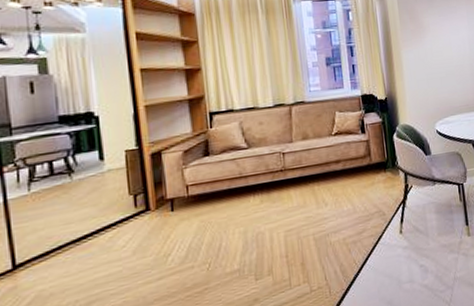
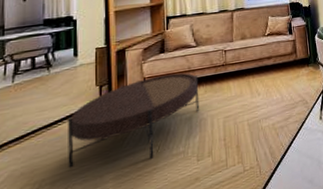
coffee table: none [98,179,256,287] -> present [67,72,200,167]

